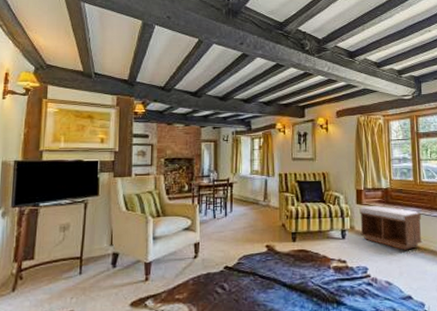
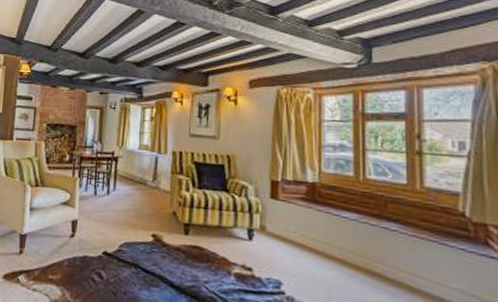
bench: present [359,205,422,250] -> none [274,202,364,268]

